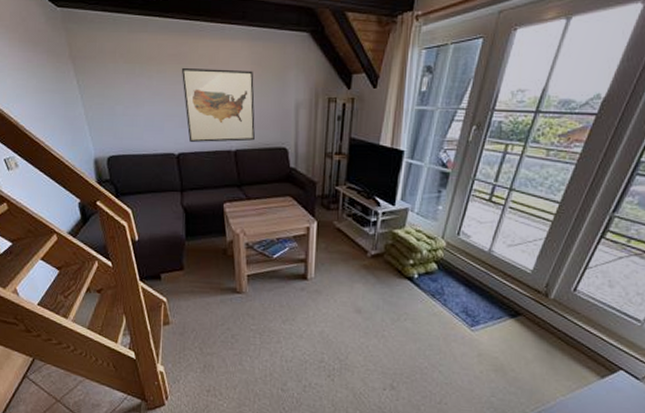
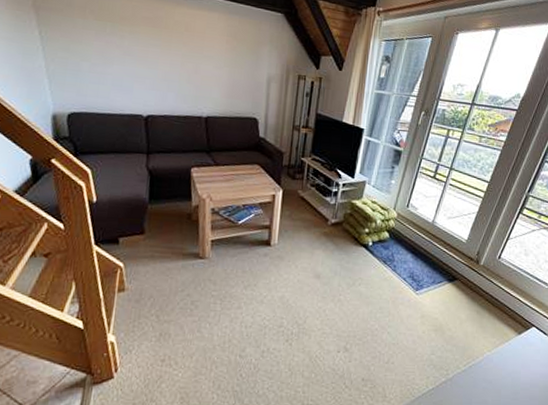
wall art: present [181,67,255,142] -> none [155,31,229,109]

